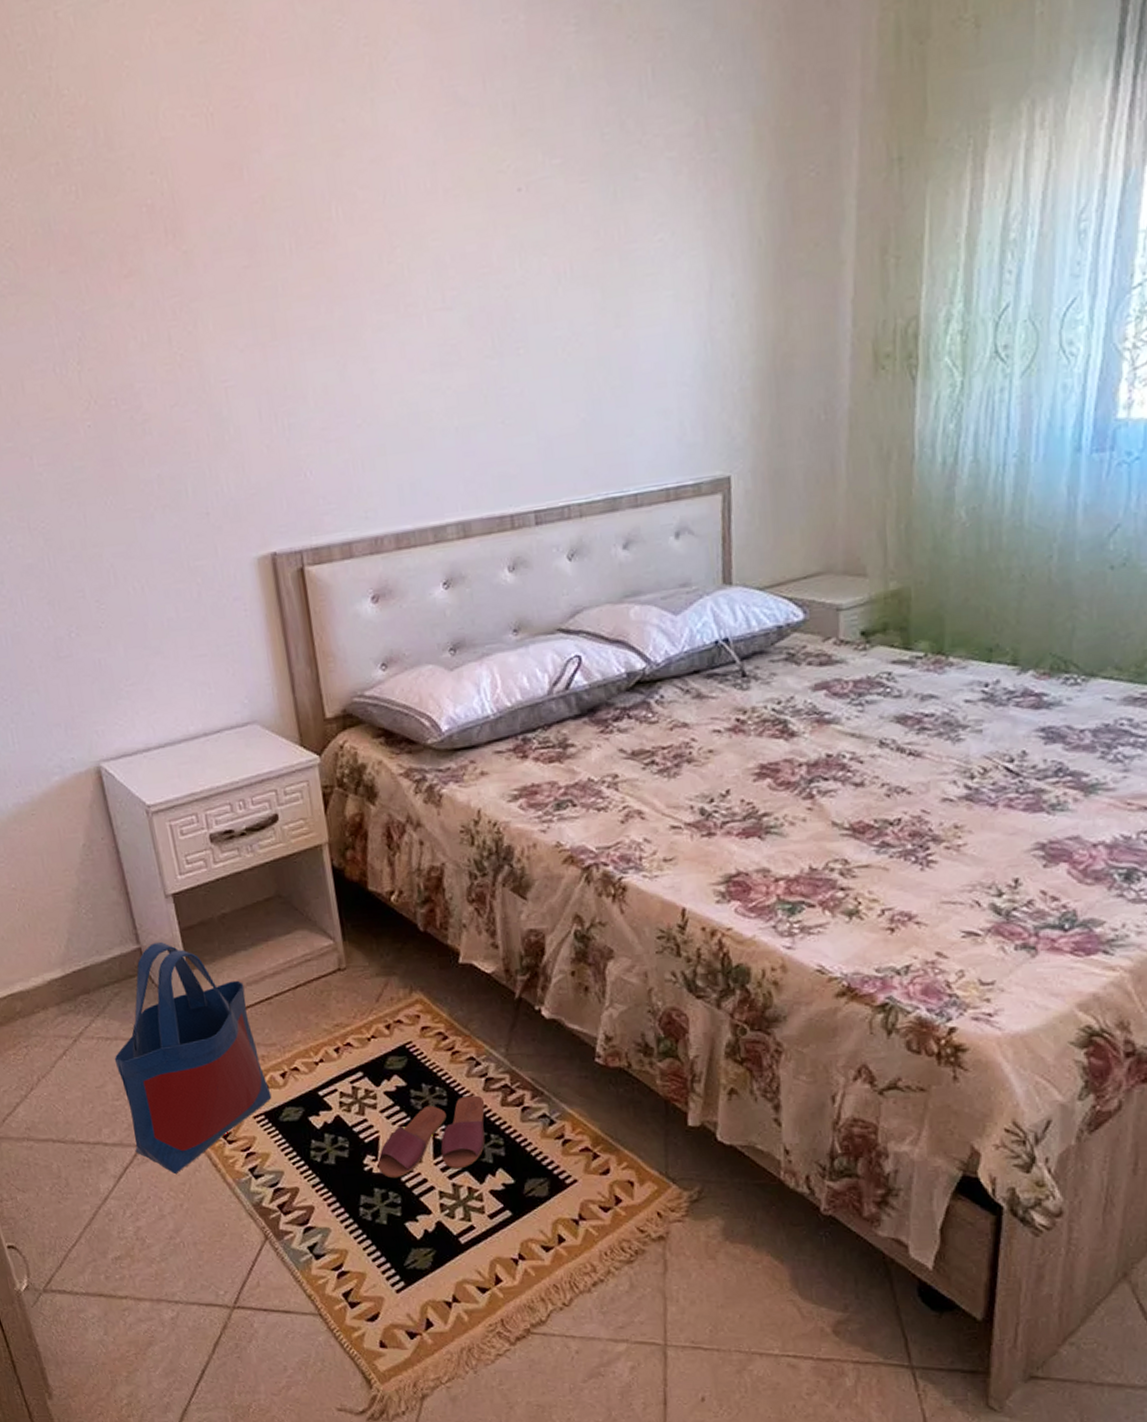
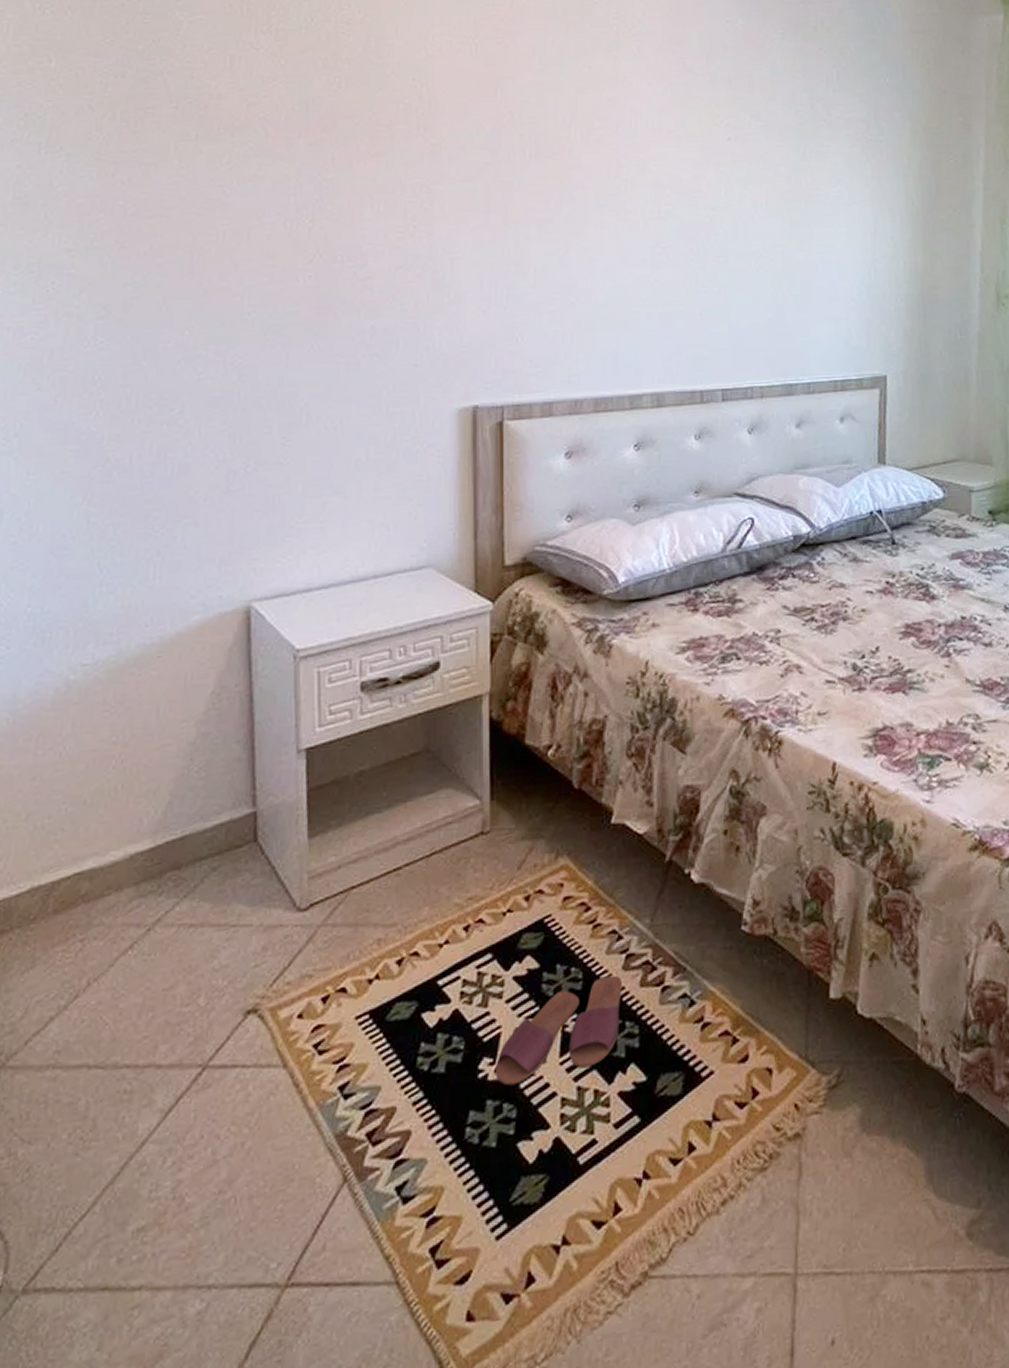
tote bag: present [114,942,272,1173] -> none [194,805,382,1100]

